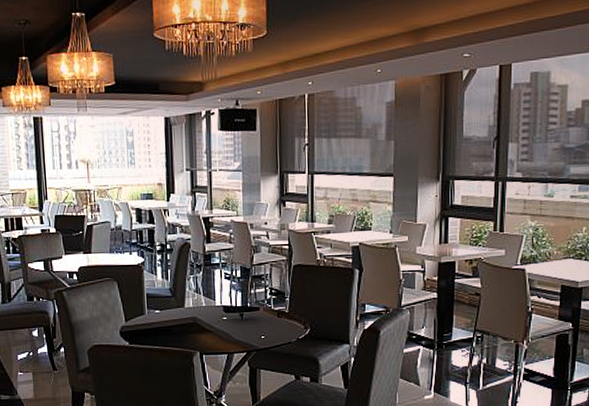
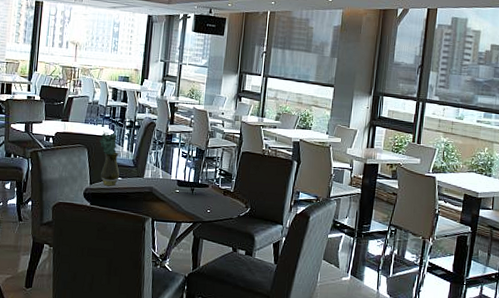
vase: none [129,258,157,321] -> present [99,130,120,187]

